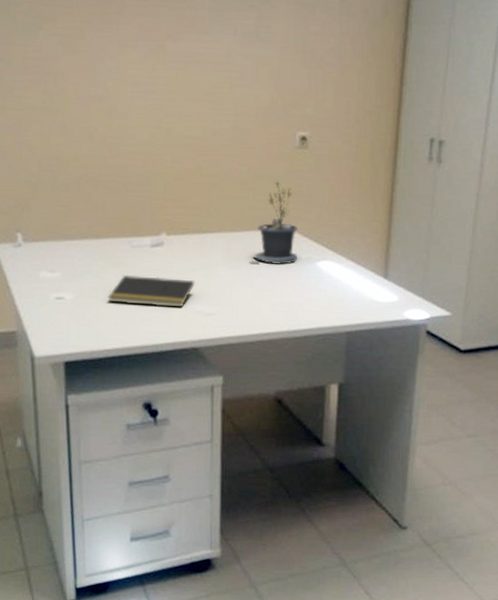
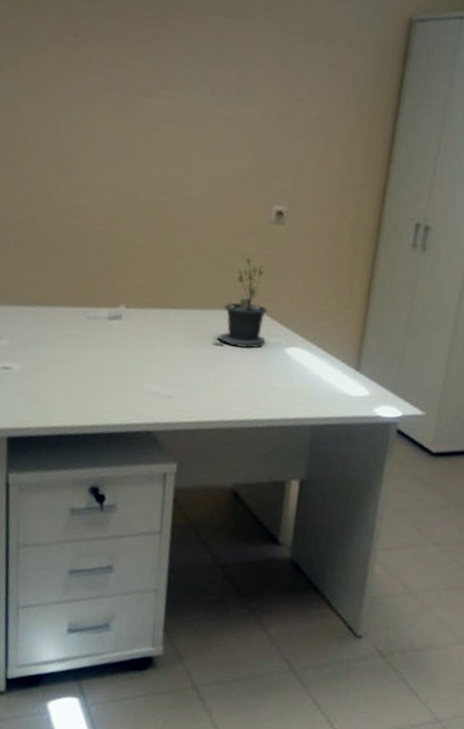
notepad: present [108,274,195,308] -> none [58,347,153,387]

